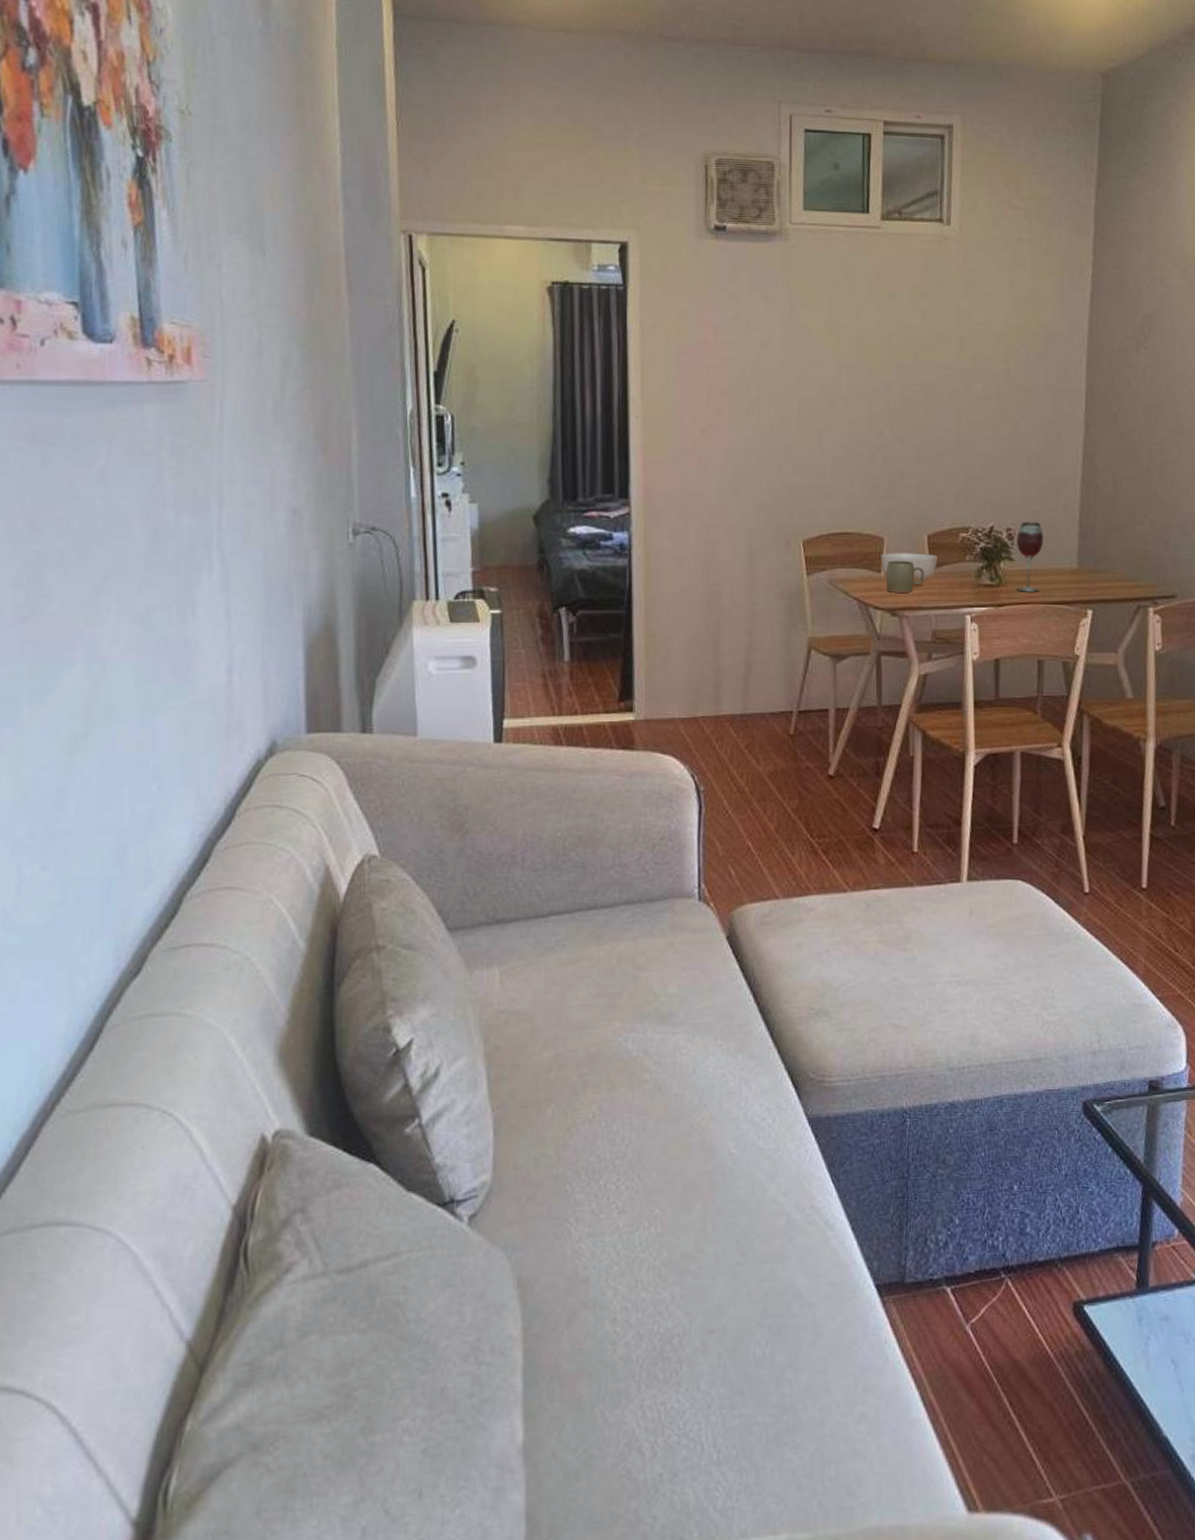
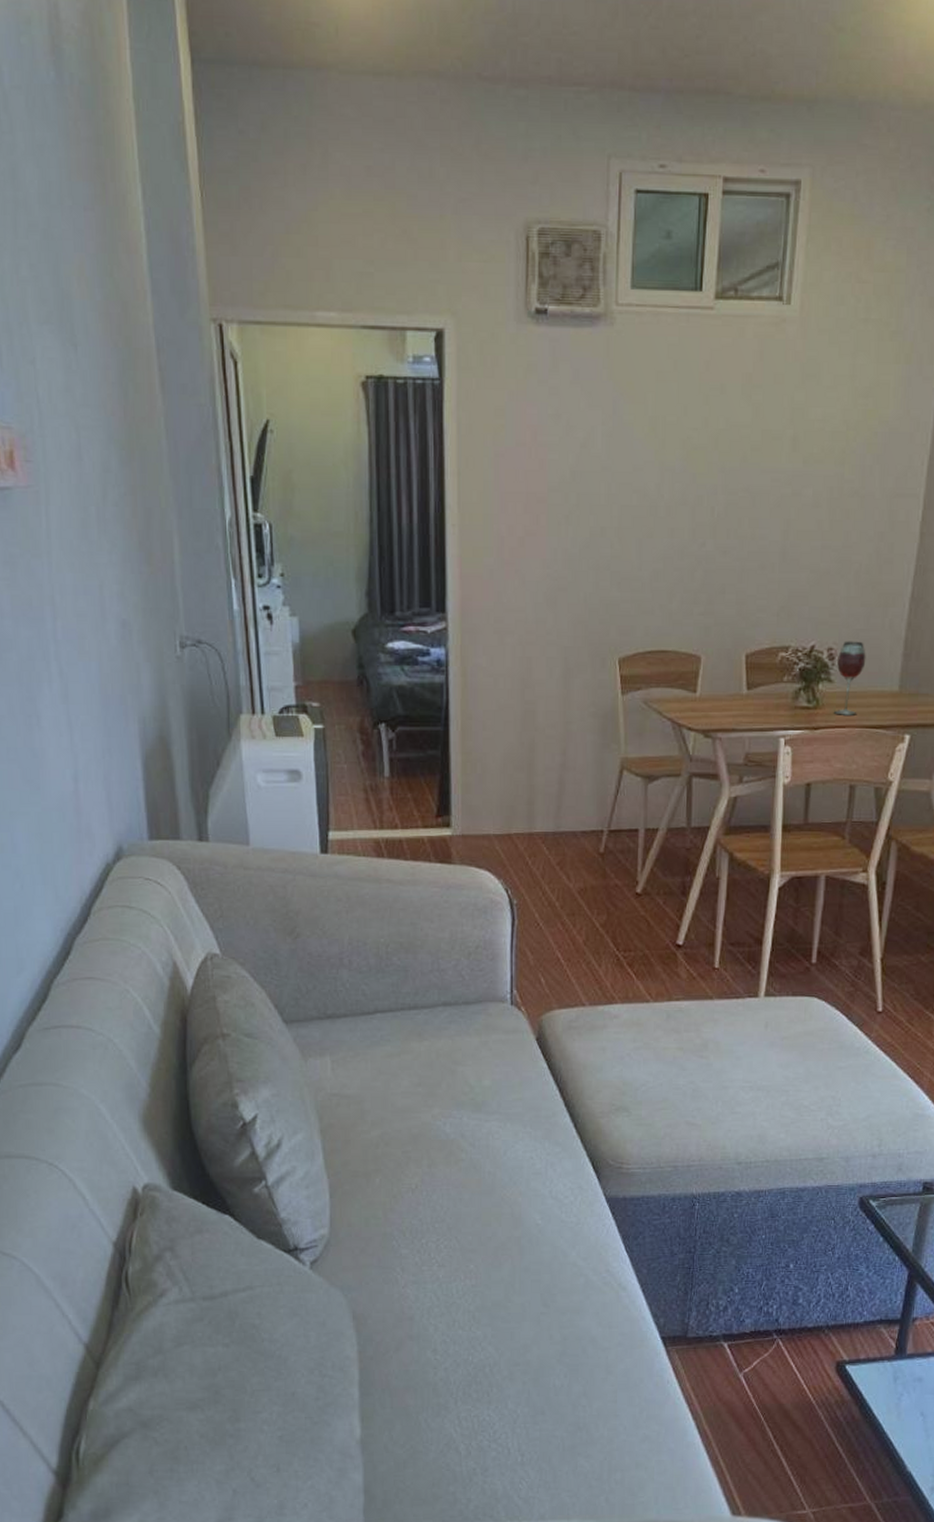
bowl: present [880,553,938,586] -> none [696,672,756,707]
mug: present [885,560,925,593] -> none [700,680,741,714]

